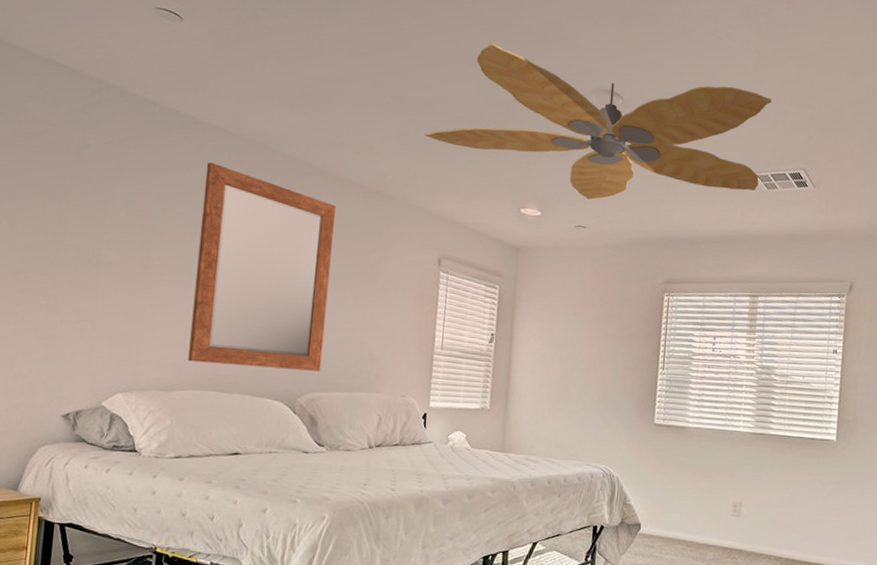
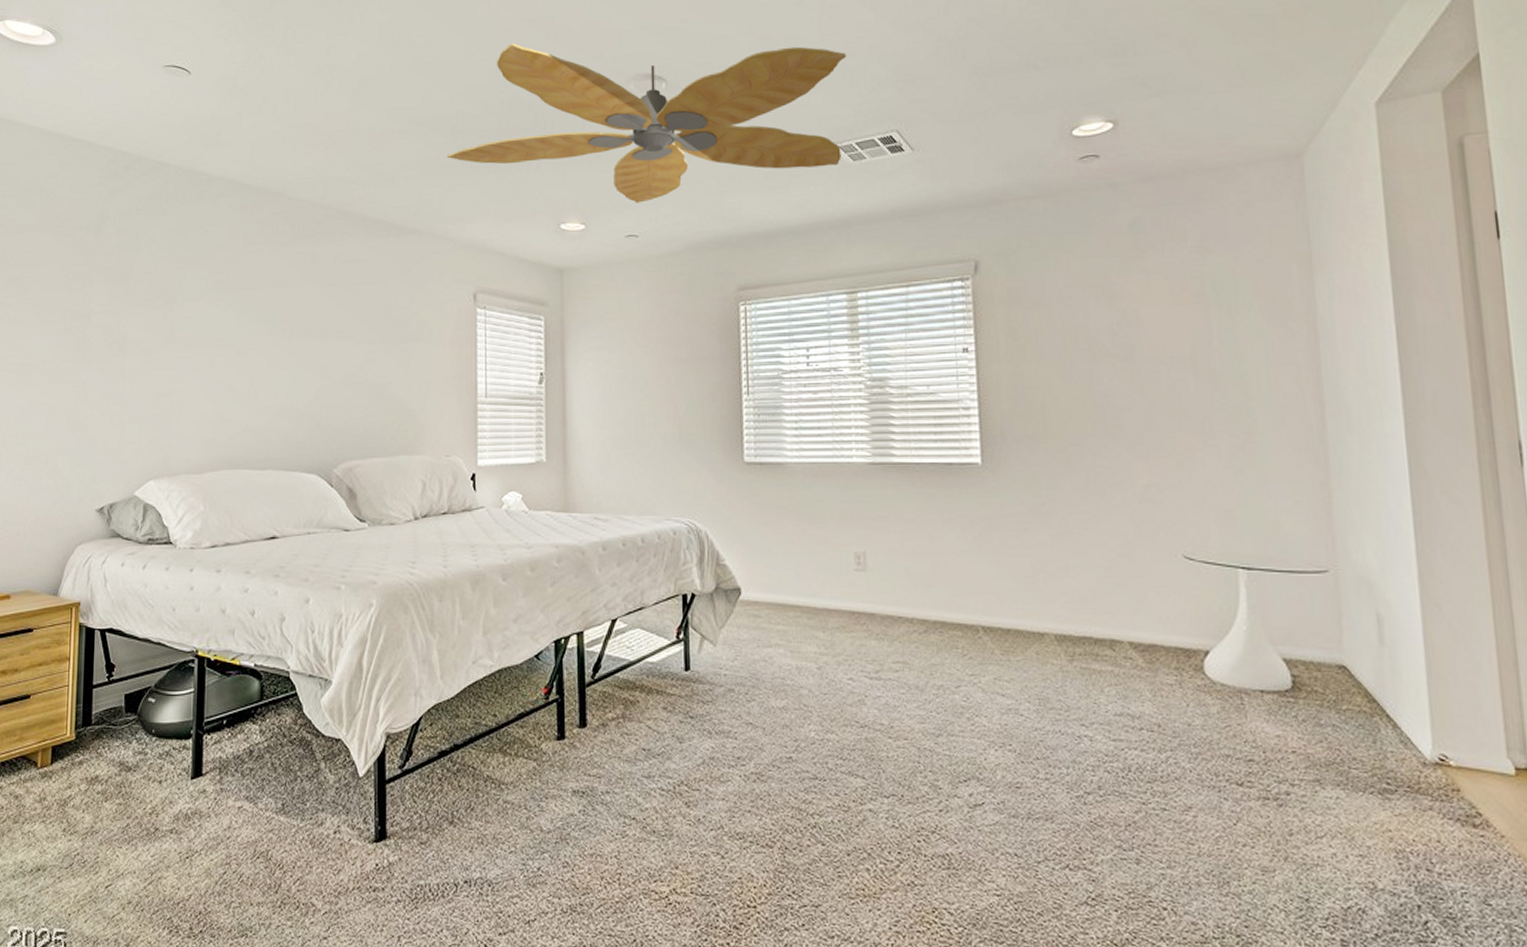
mirror: present [188,162,336,372] -> none [218,219,358,439]

